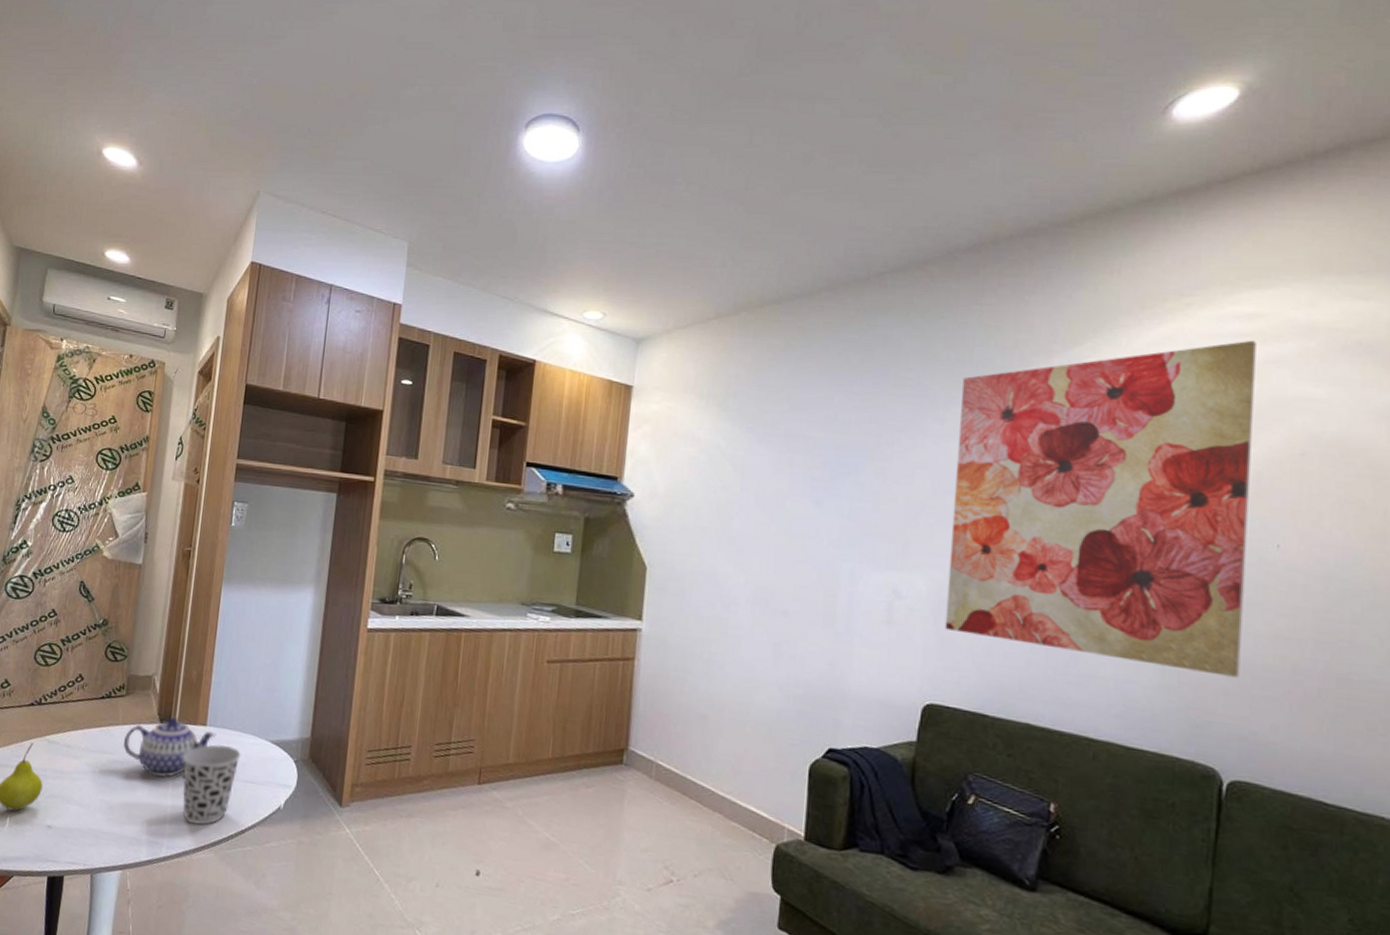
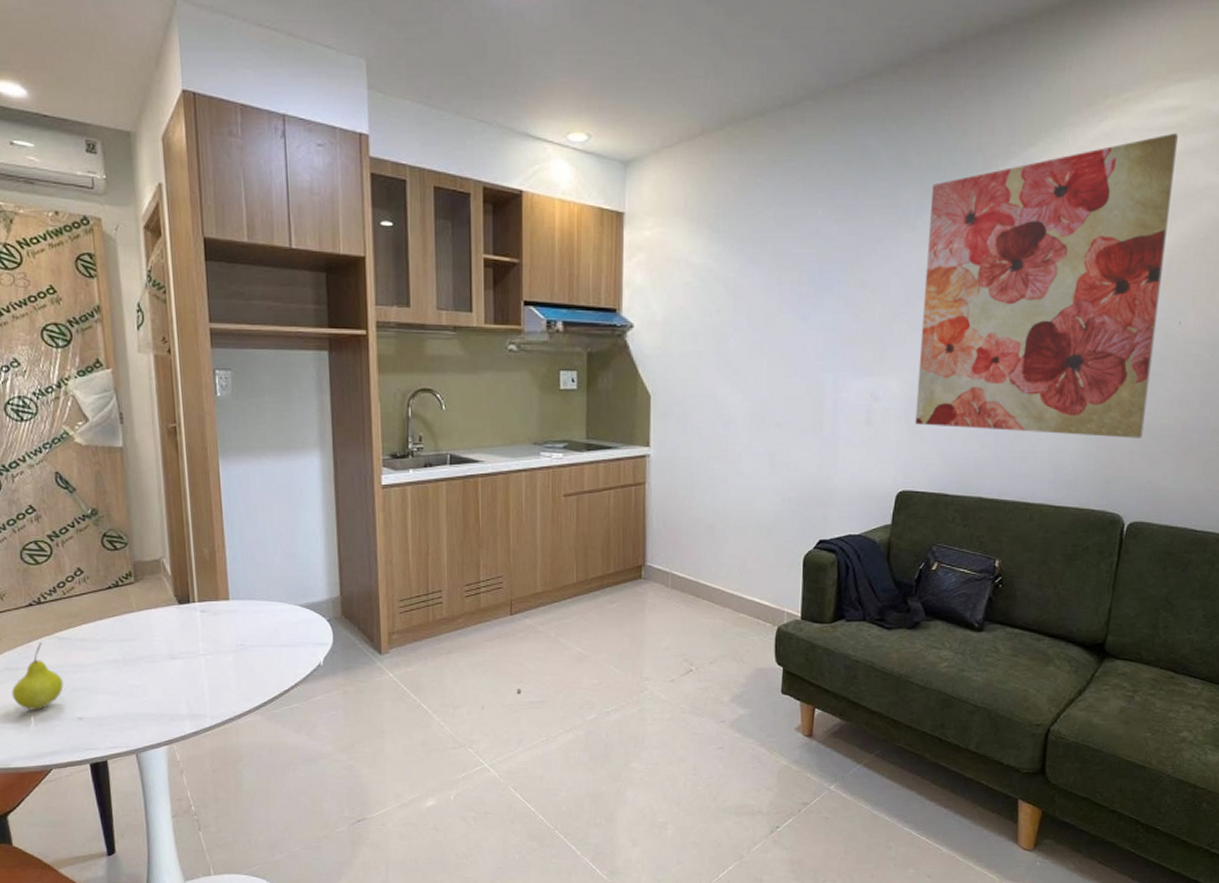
teapot: present [123,717,217,777] -> none [143,596,242,655]
cup: present [182,744,241,825] -> none [209,615,271,692]

